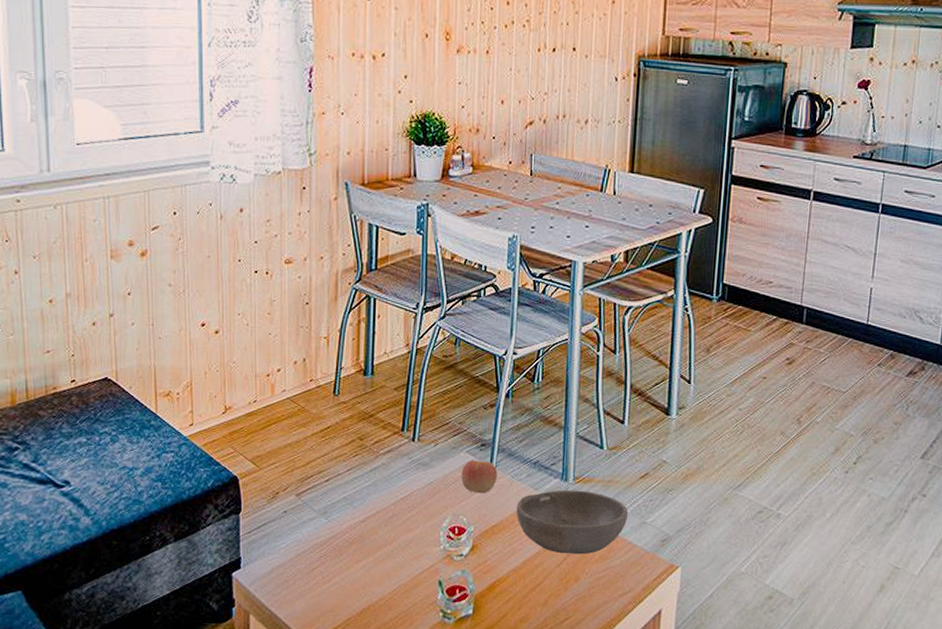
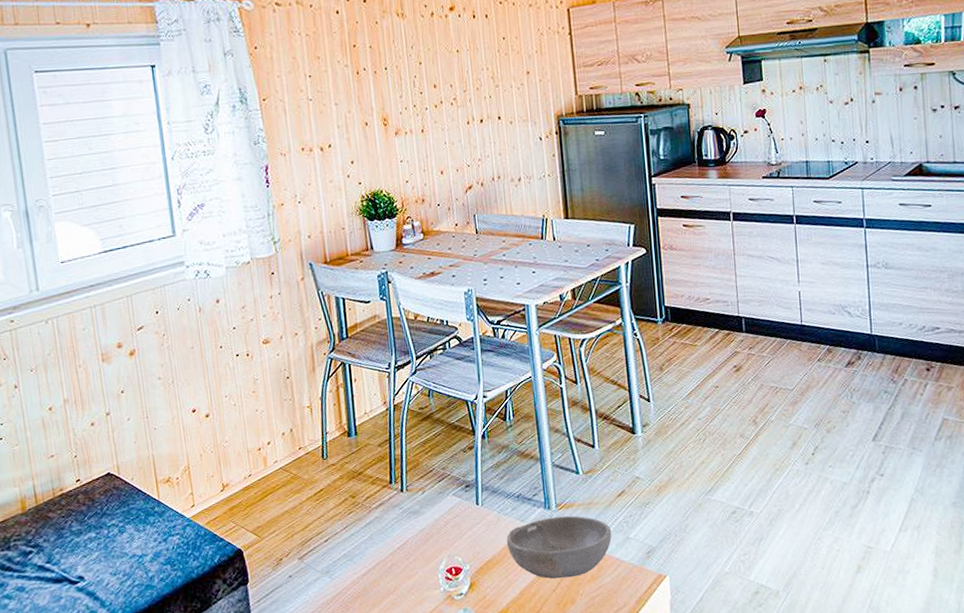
apple: present [461,460,498,494] -> none [450,501,485,533]

